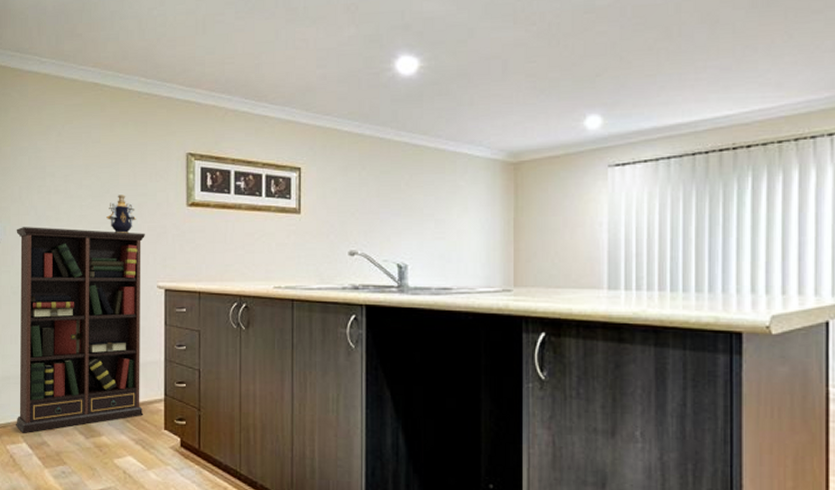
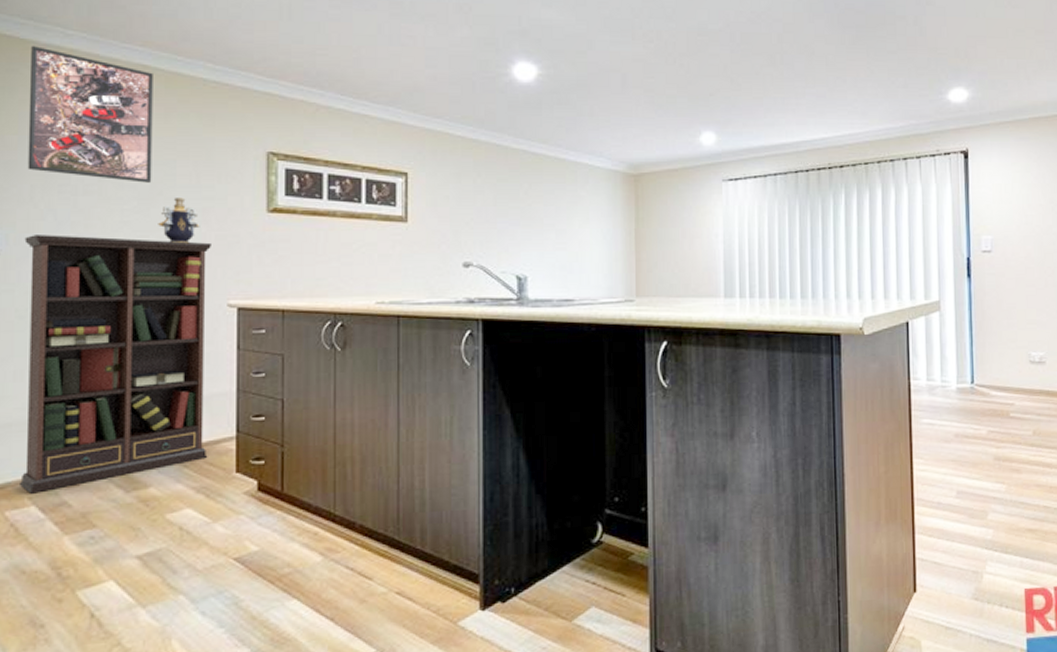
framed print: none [17,73,102,183] -> present [27,46,153,183]

